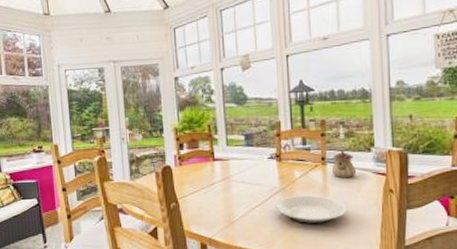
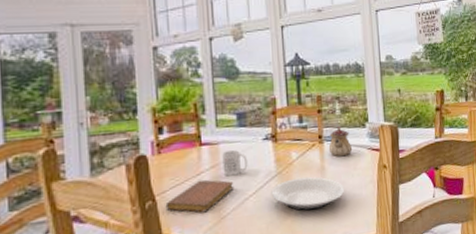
notebook: none [186,189,242,217] -> present [165,179,234,213]
mug: none [232,166,254,188] -> present [222,150,248,177]

